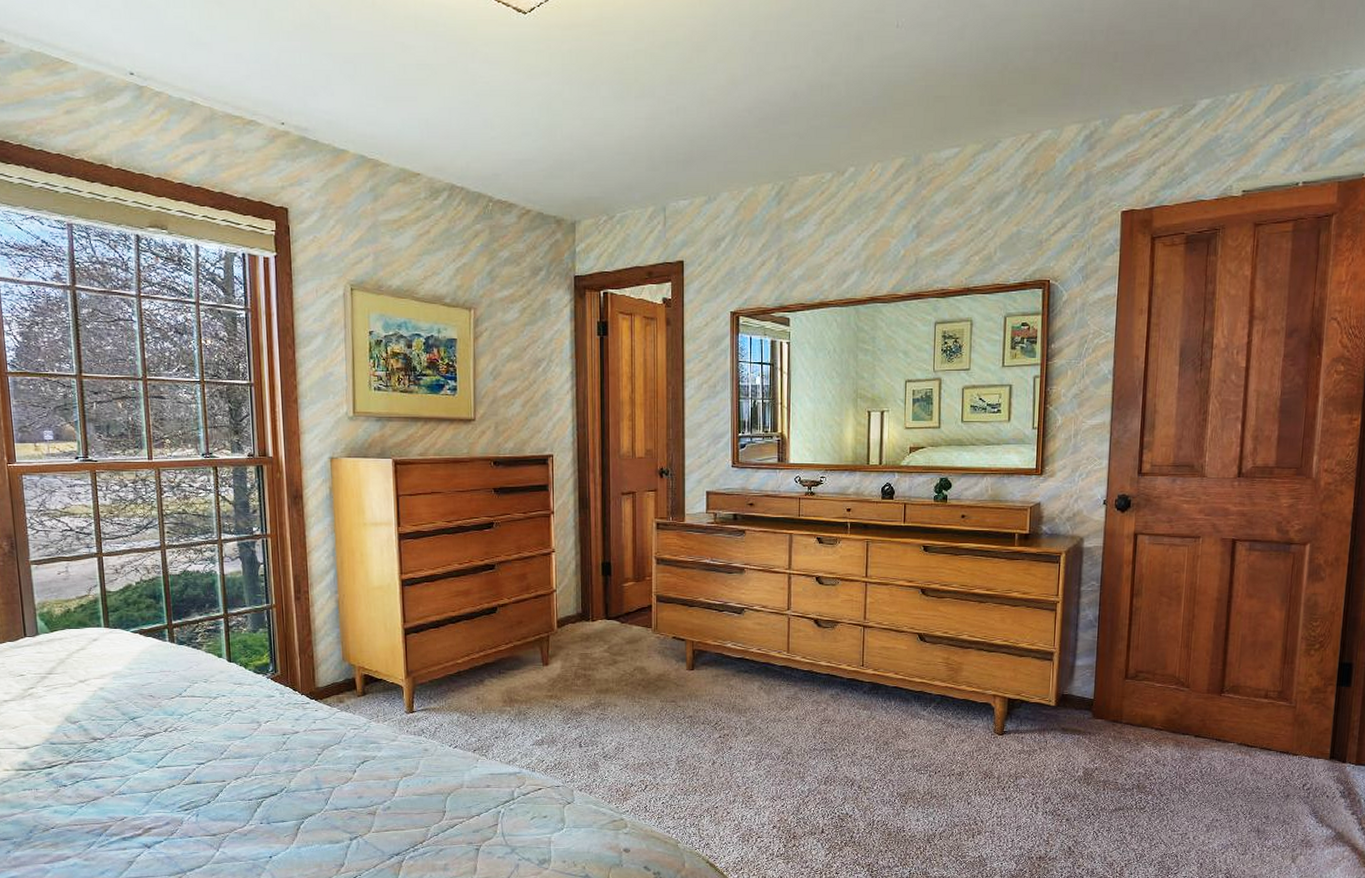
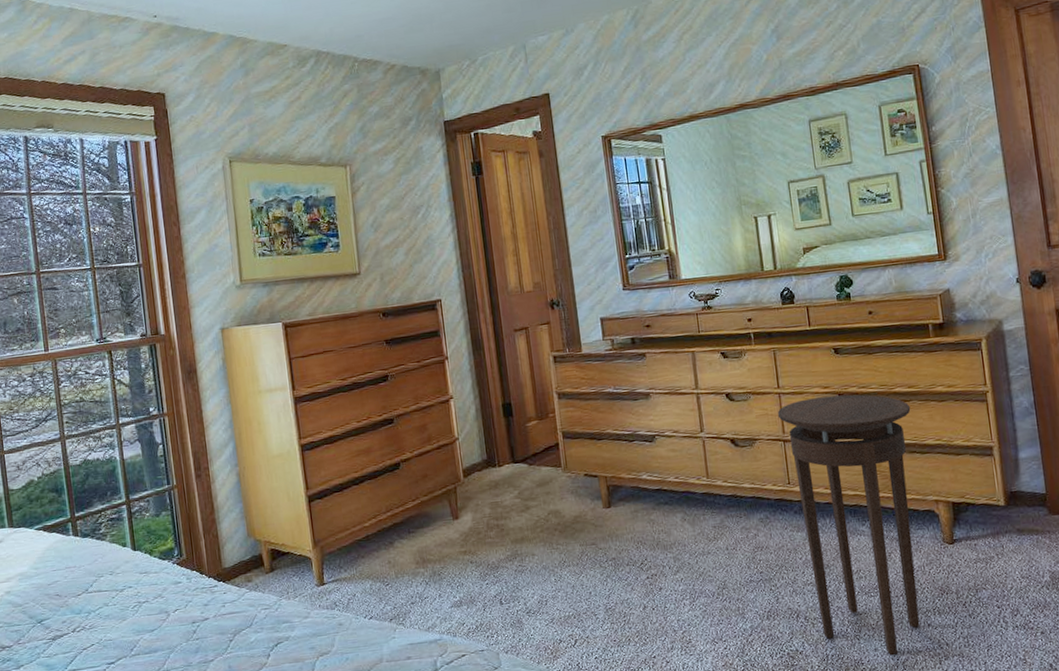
stool: none [861,590,986,827] -> present [777,394,920,656]

